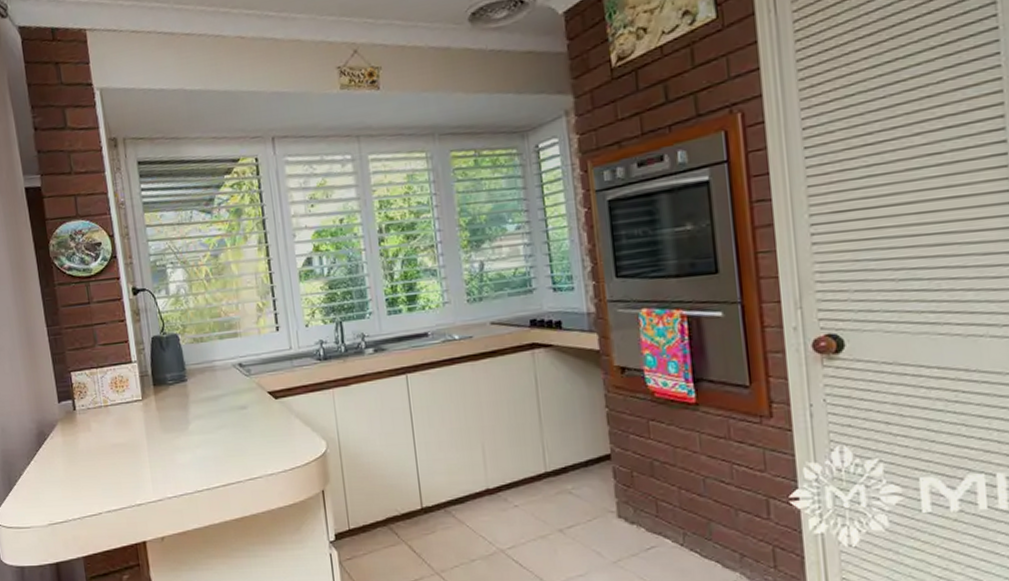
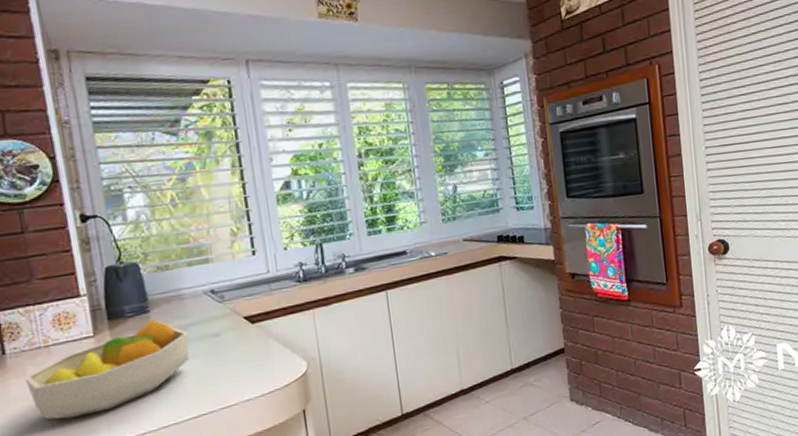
fruit bowl: none [89,388,220,473] -> present [24,319,190,420]

